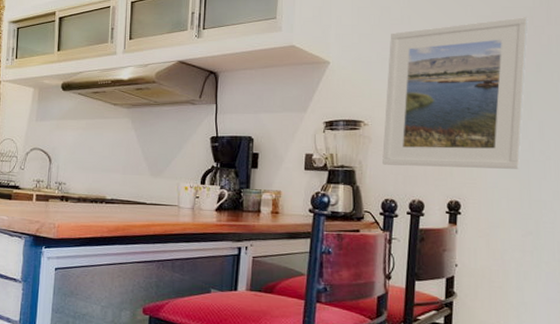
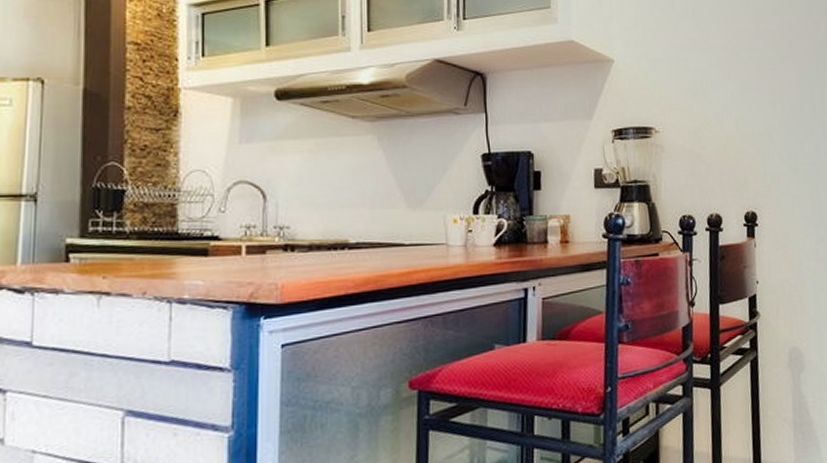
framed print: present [382,17,529,169] -> none [675,12,809,177]

